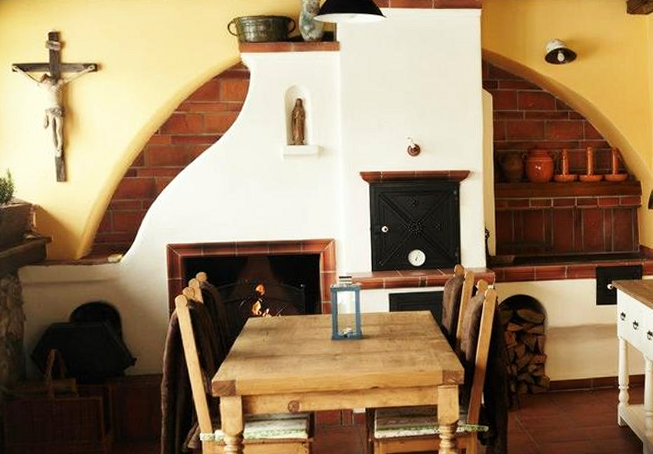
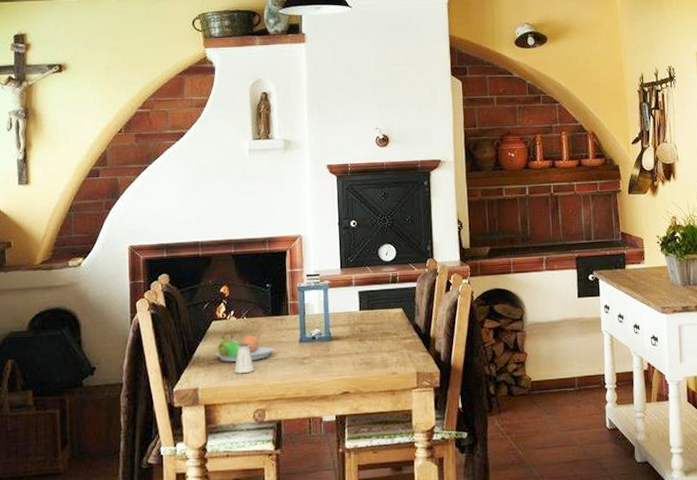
fruit bowl: none [251,331,307,356] -> present [215,334,274,362]
saltshaker: none [270,339,289,367] -> present [234,343,255,373]

